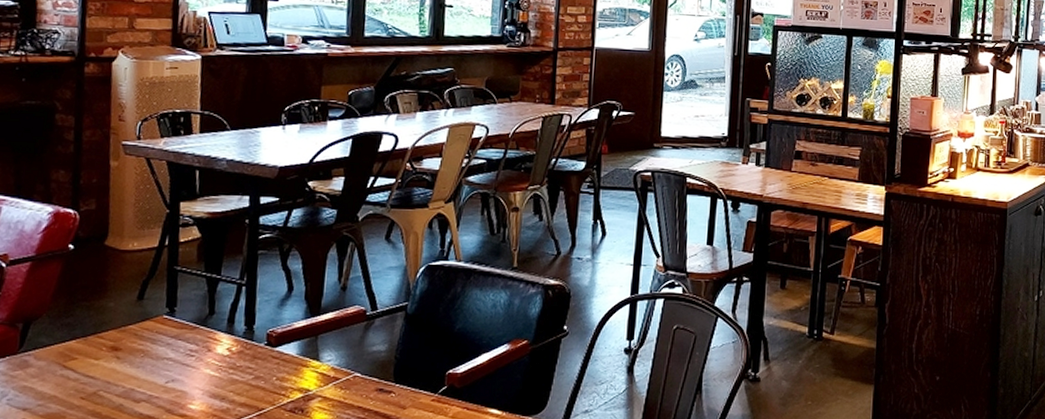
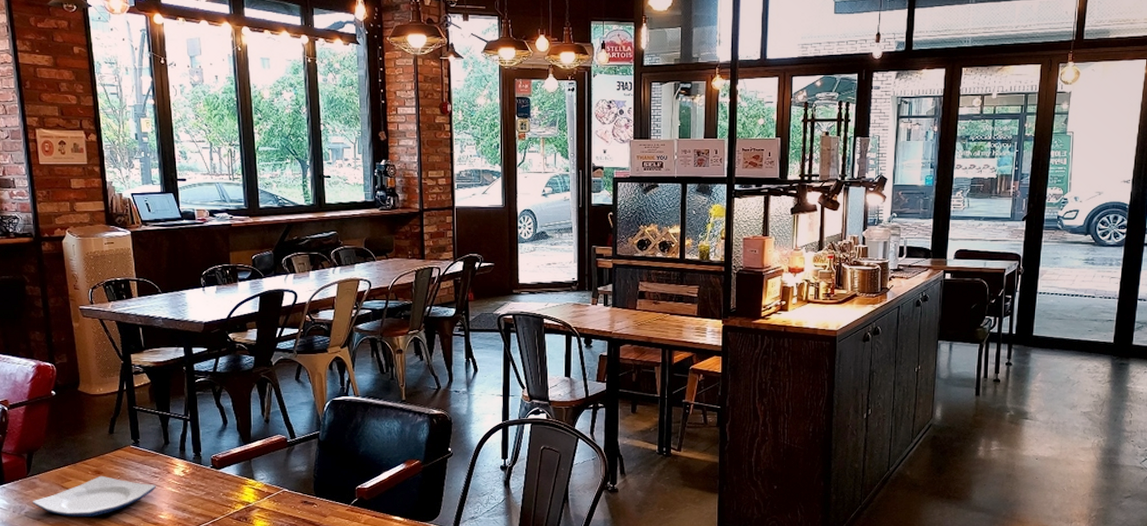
plate: none [19,354,191,406] -> present [32,476,157,516]

